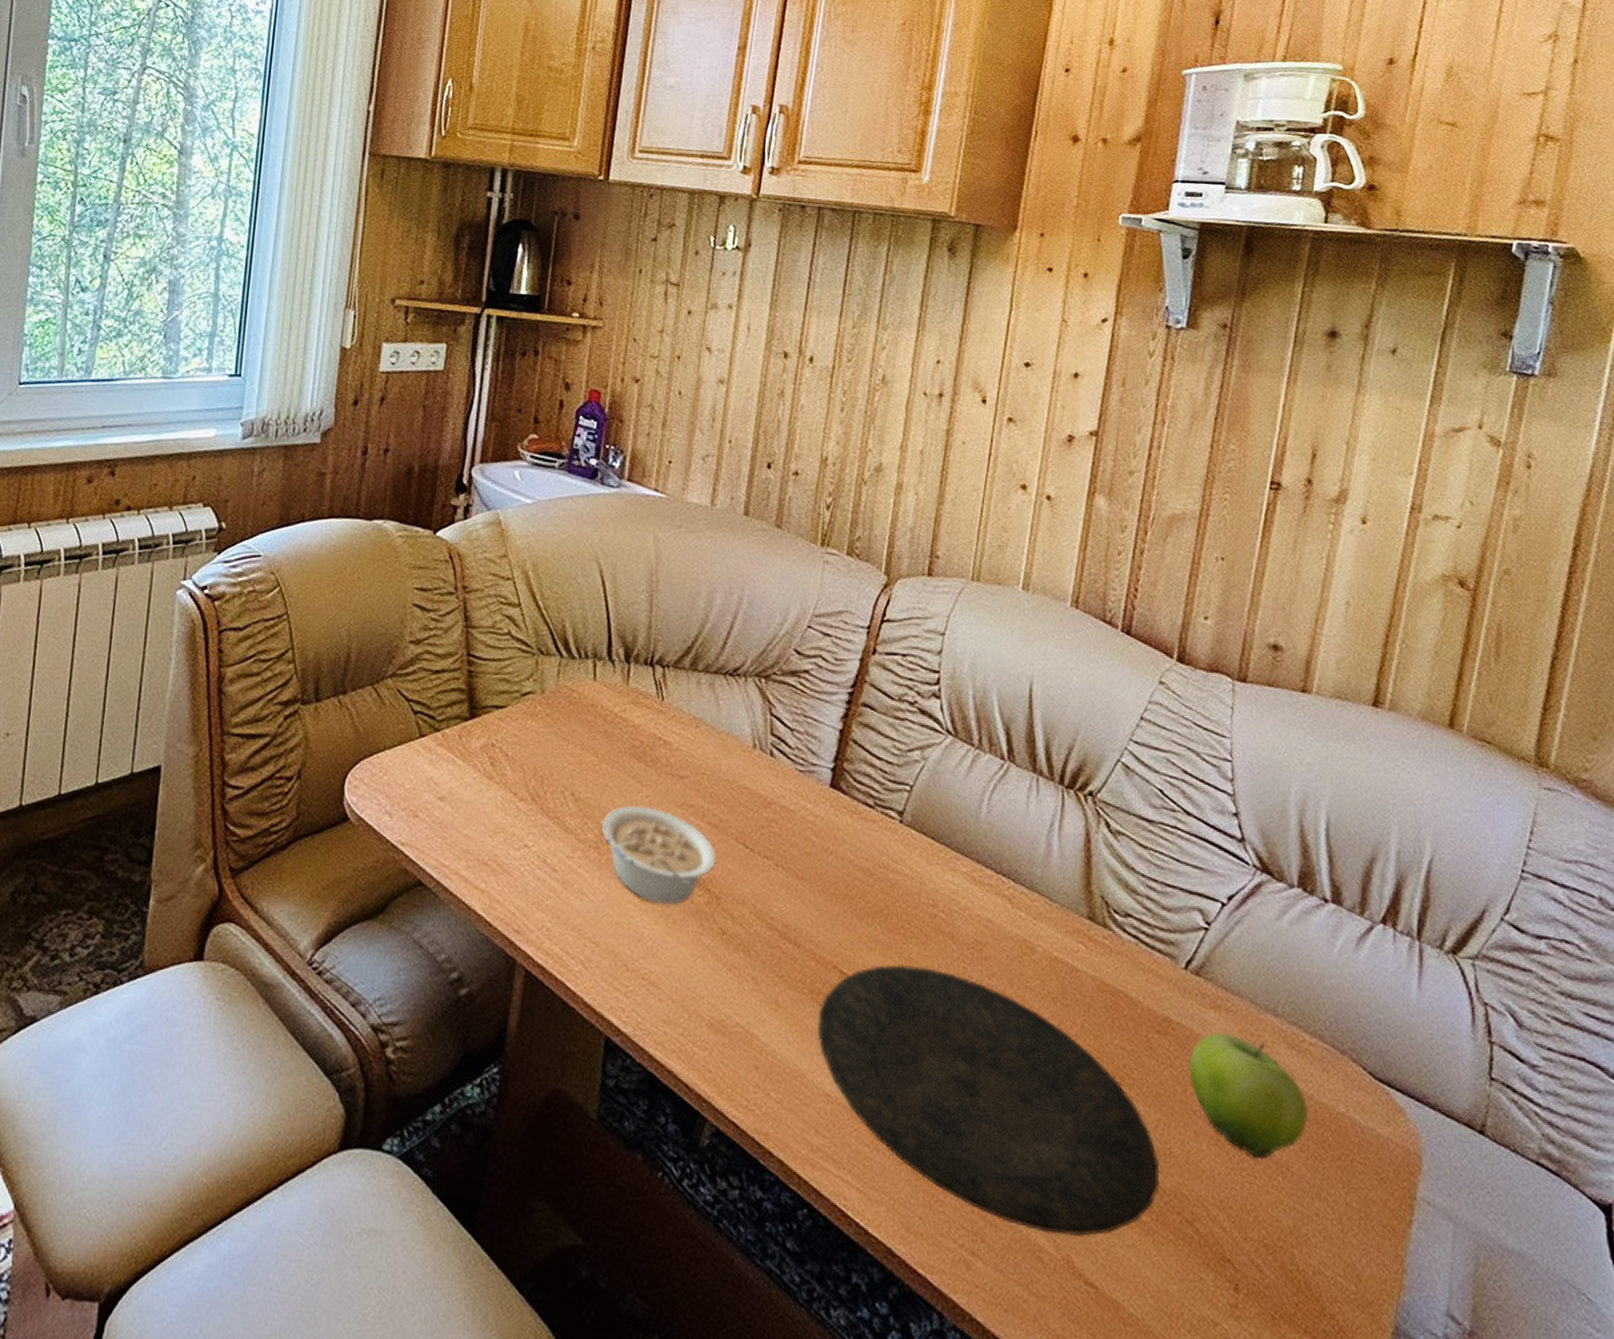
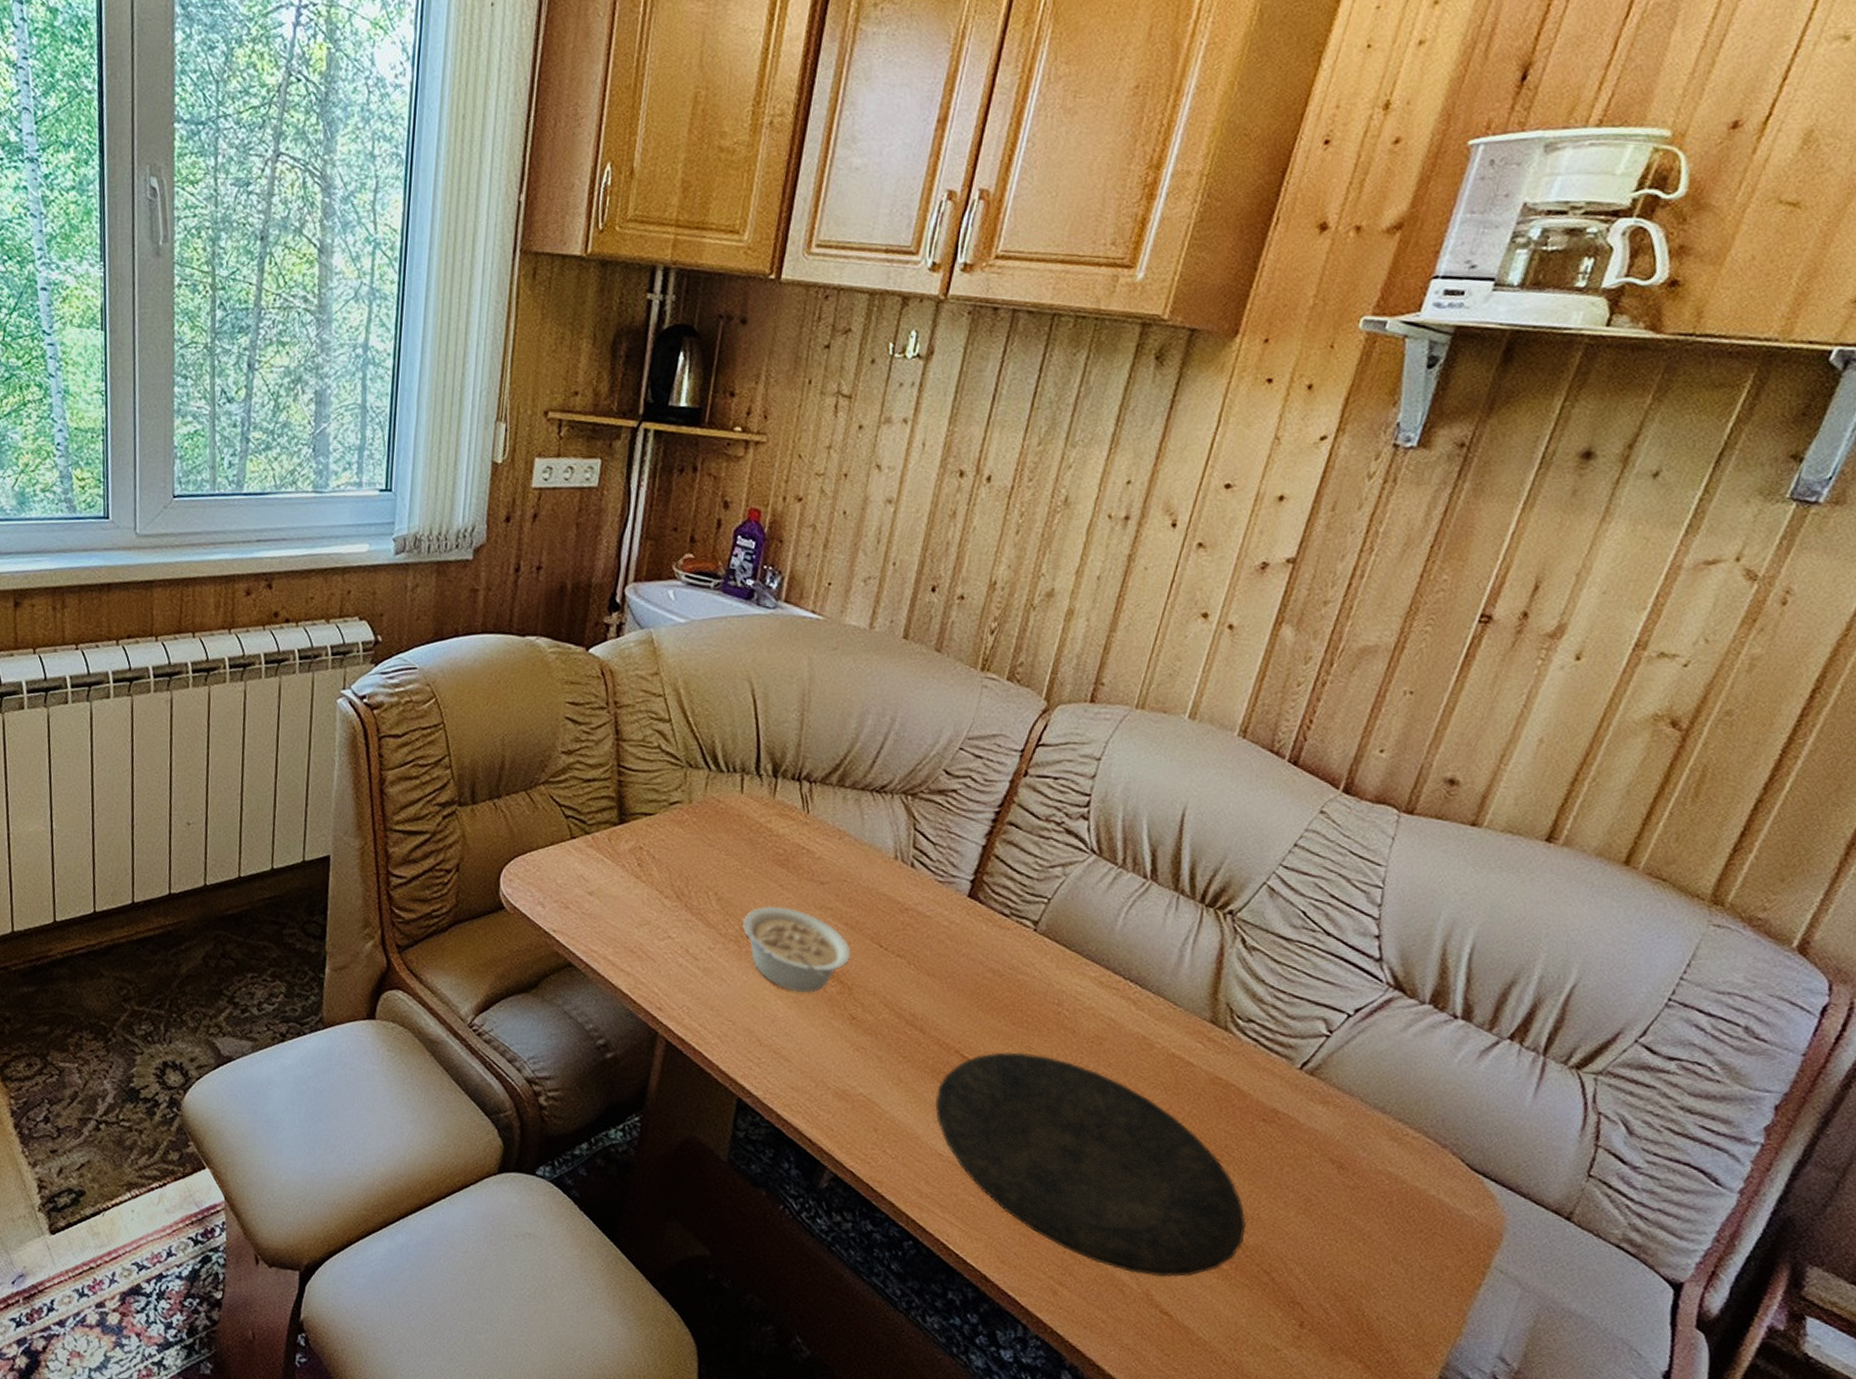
fruit: present [1189,1032,1308,1159] -> none [1288,1123,1399,1228]

